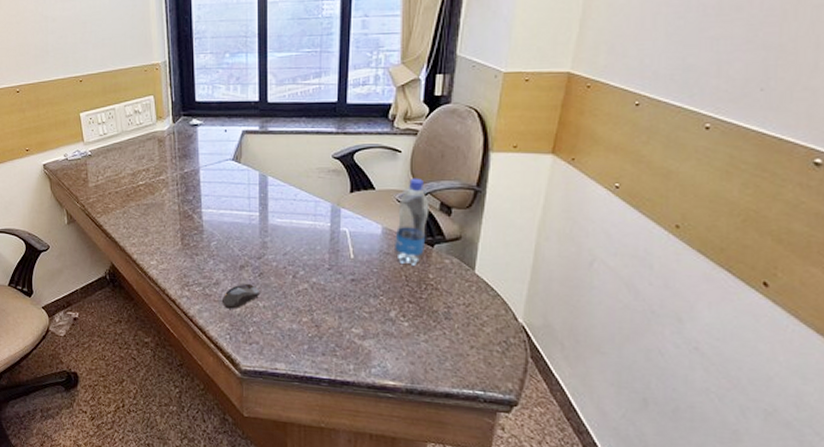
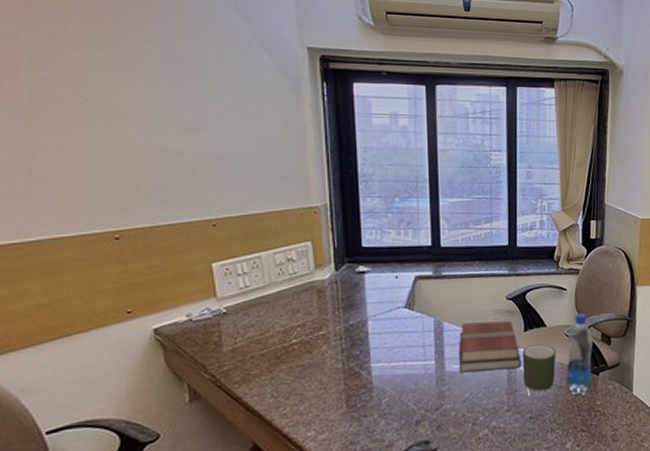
books: none [282,179,346,228] -> present [459,320,522,373]
mug: none [346,207,384,256] -> present [522,344,556,392]

